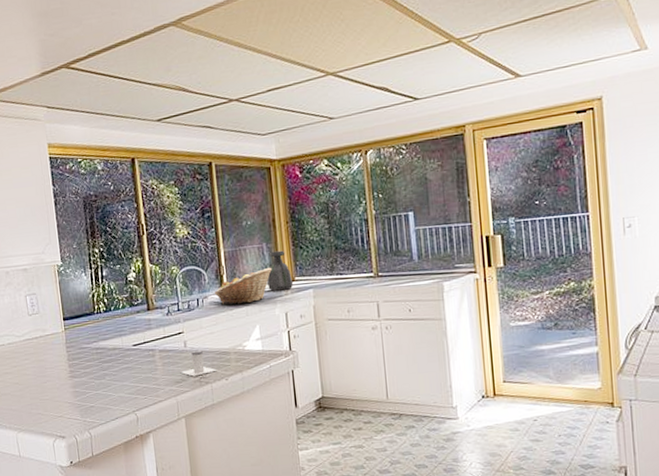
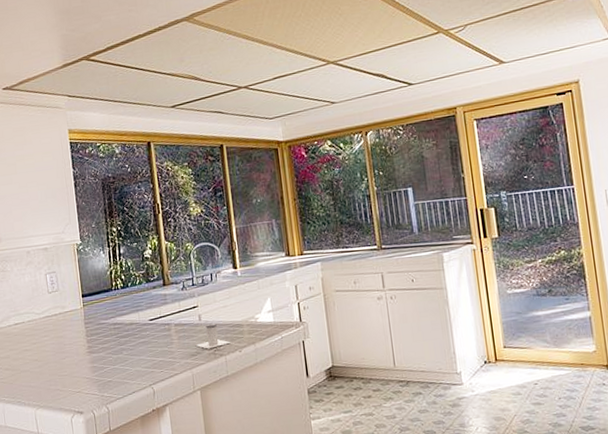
fruit basket: present [214,267,273,305] -> none [227,242,282,279]
bottle: present [267,250,294,291] -> none [277,226,302,265]

